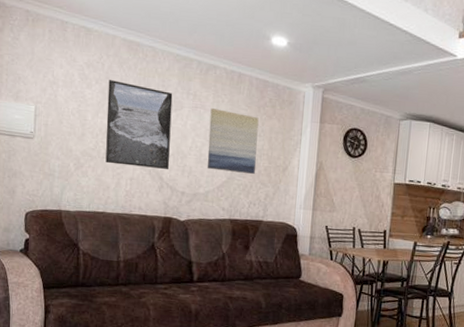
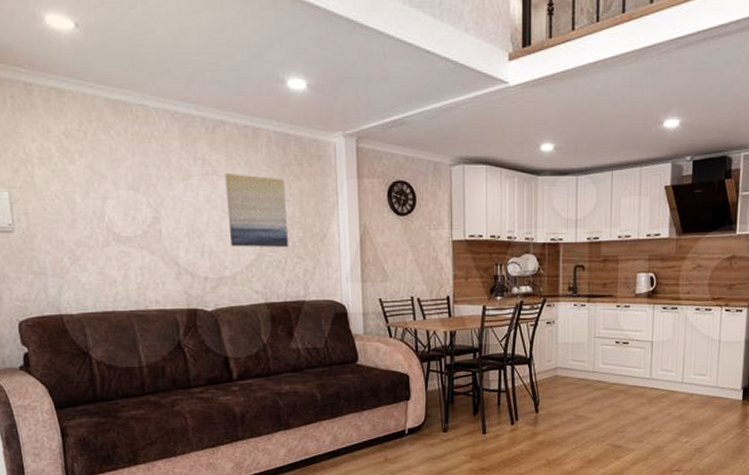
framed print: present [105,80,173,170] -> none [95,151,186,253]

